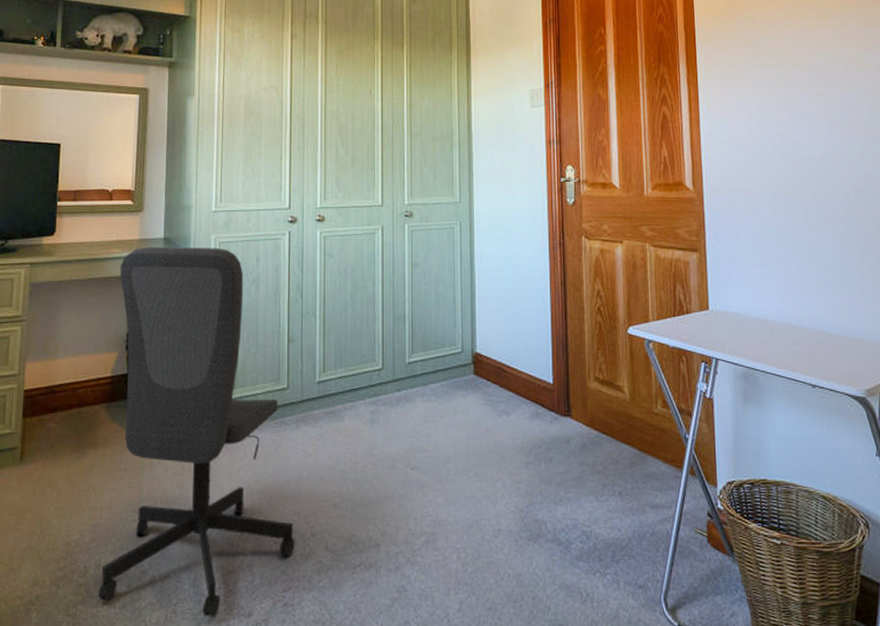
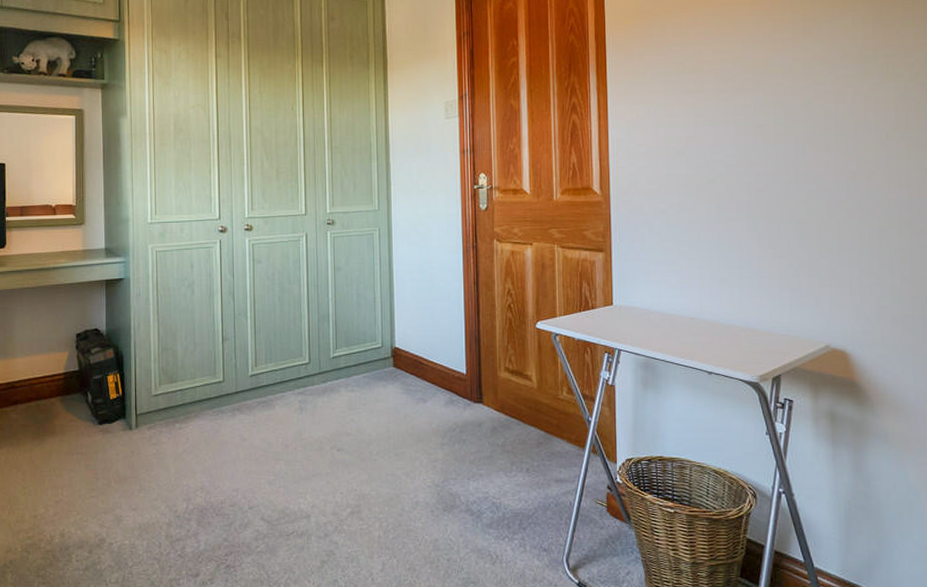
office chair: present [98,246,295,617] -> none [63,256,235,577]

